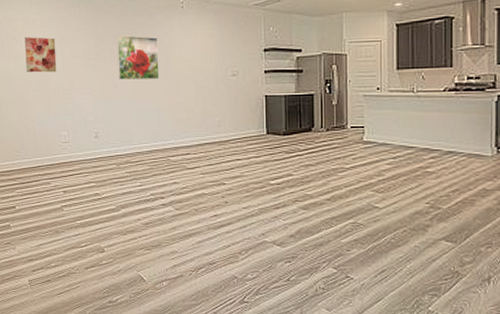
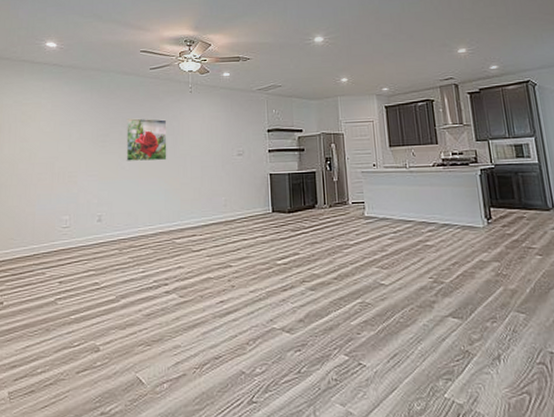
wall art: present [25,37,57,73] -> none [31,120,65,156]

